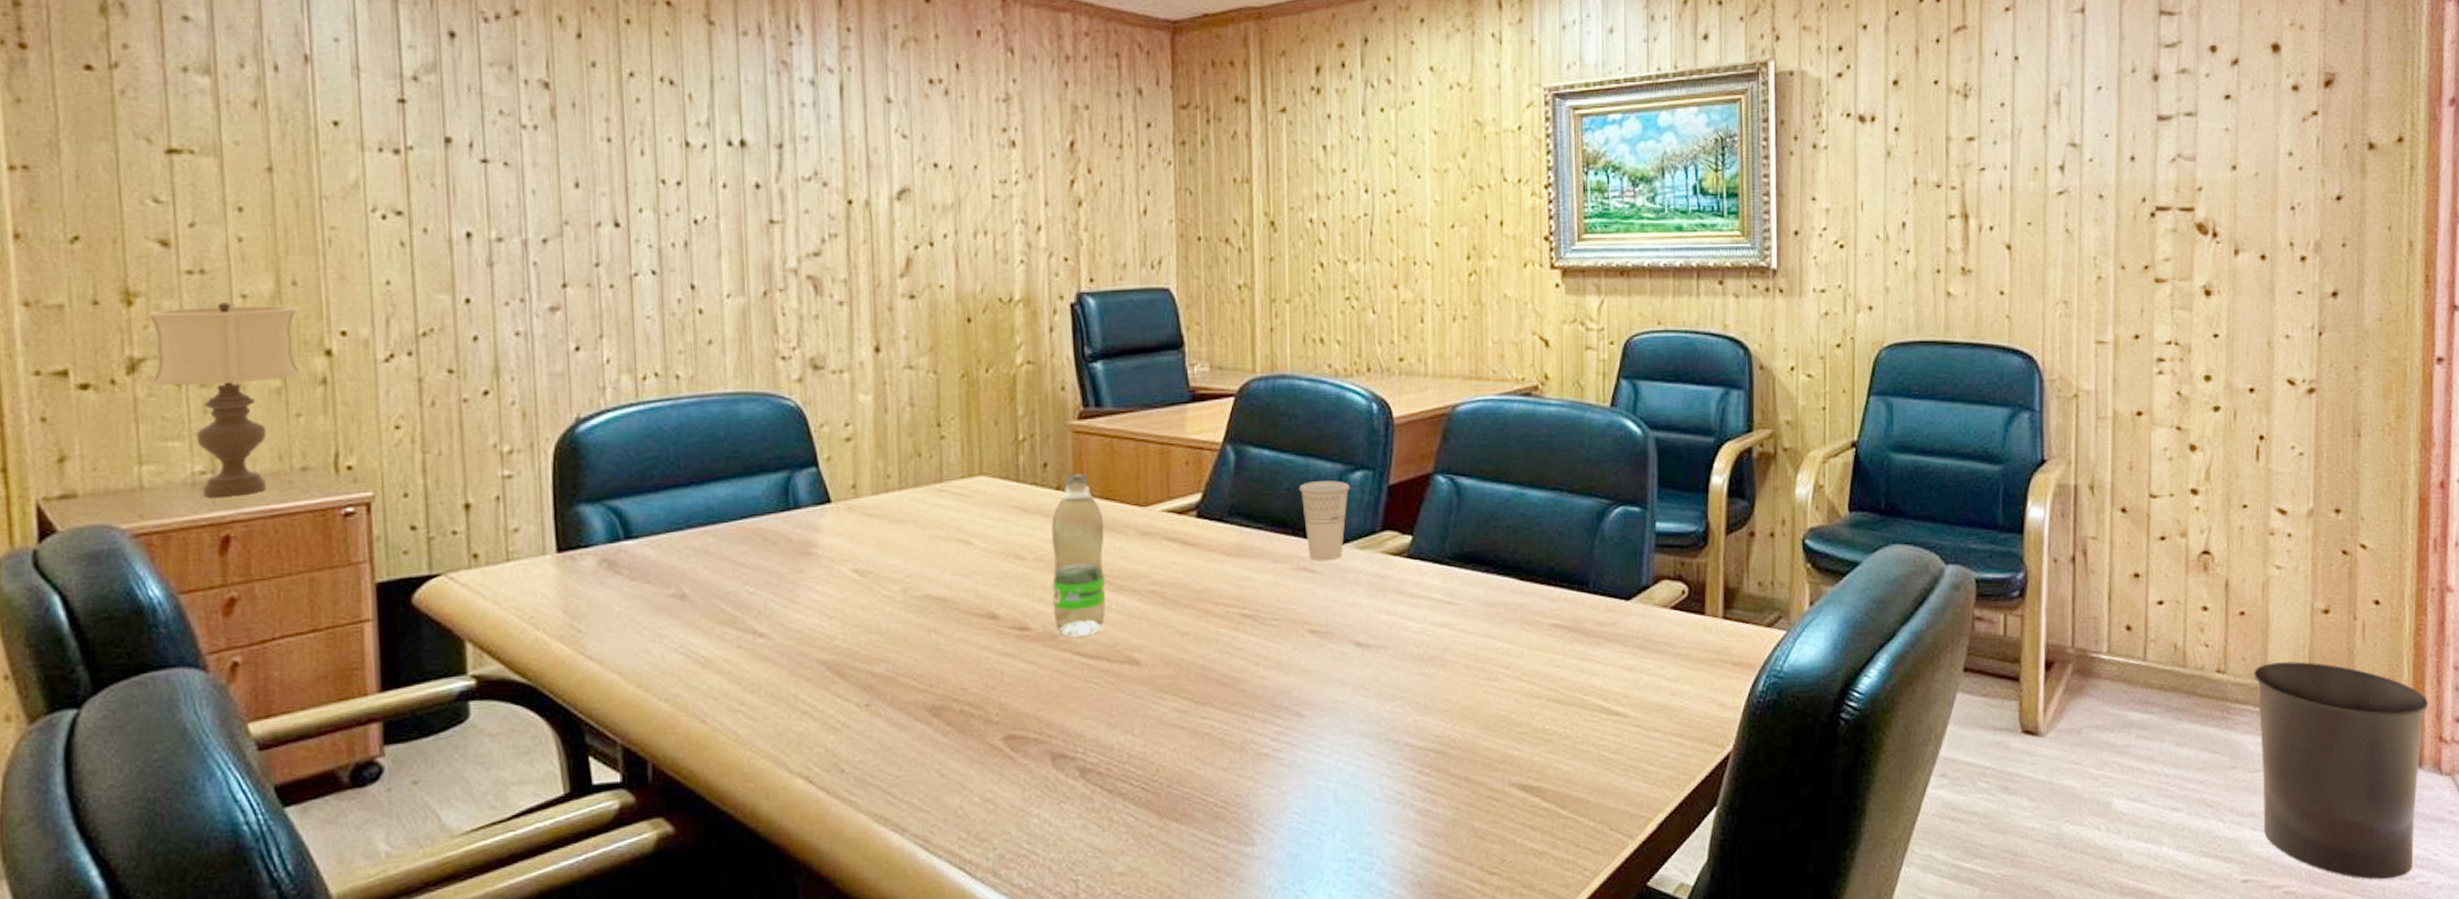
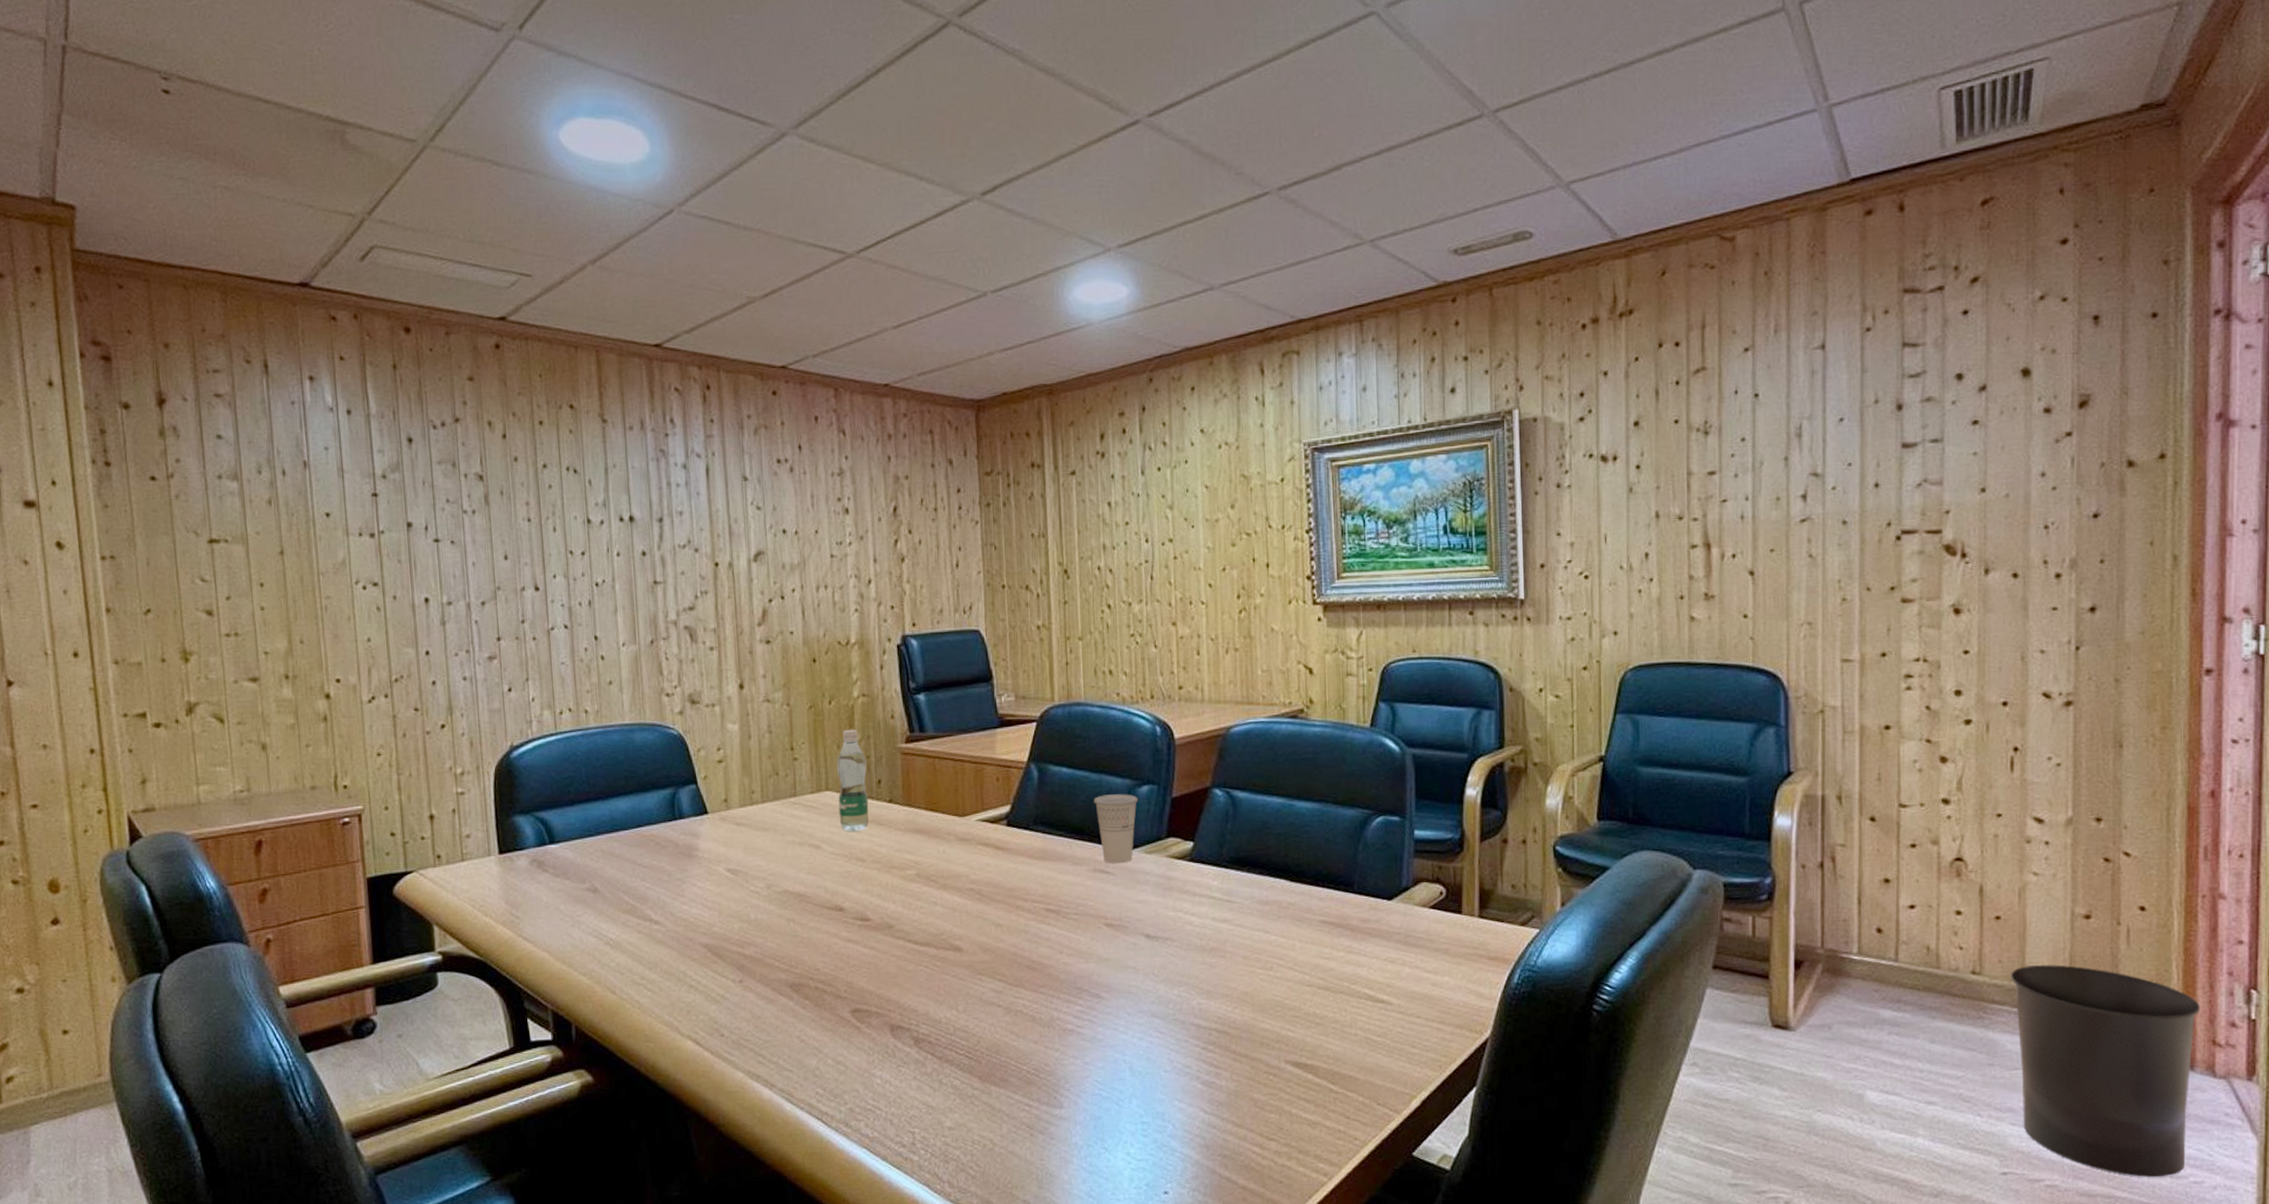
table lamp: present [147,302,300,497] -> none [199,658,308,810]
bottle: none [994,402,1032,524] -> present [837,729,869,832]
bottle: present [1051,474,1105,637] -> none [886,789,932,927]

